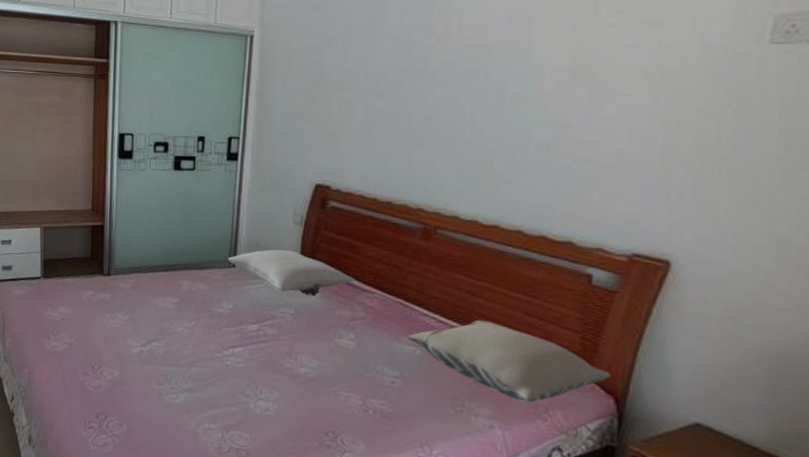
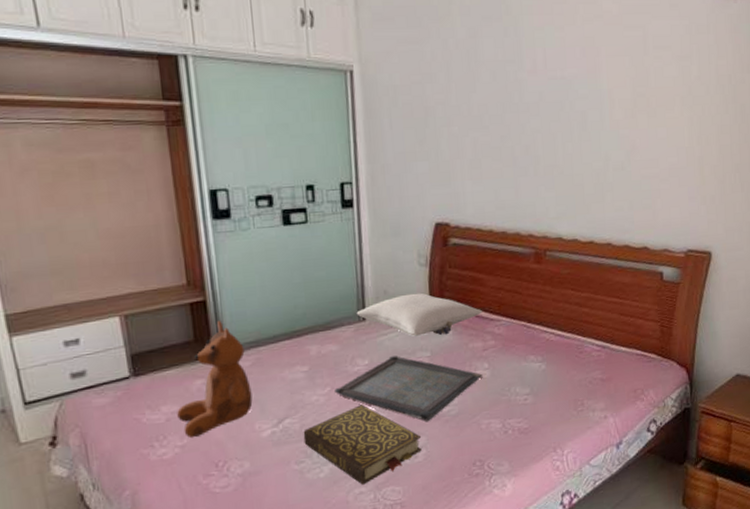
teddy bear: none [70,245,129,340] -> present [177,321,253,439]
book: none [166,345,275,422] -> present [303,404,422,485]
serving tray: none [199,306,347,379] -> present [335,355,483,422]
pillow: present [407,320,611,403] -> none [532,326,683,390]

